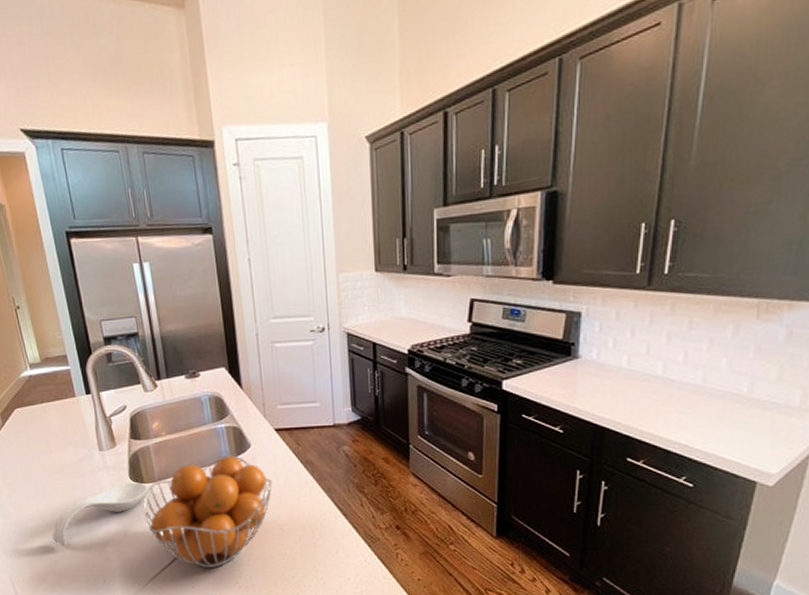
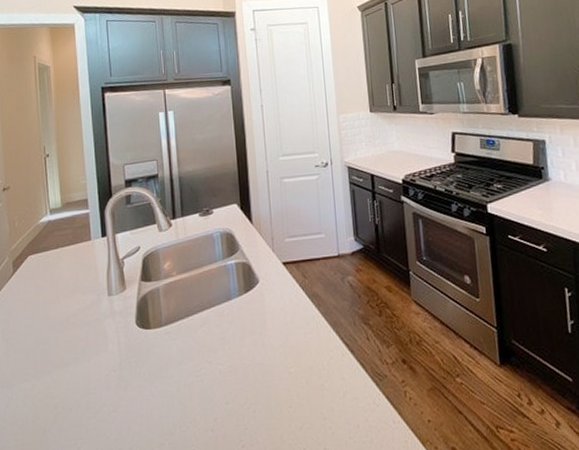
spoon rest: present [52,482,147,546] -> none [47,328,153,409]
fruit basket: present [143,455,272,568] -> none [147,292,280,424]

